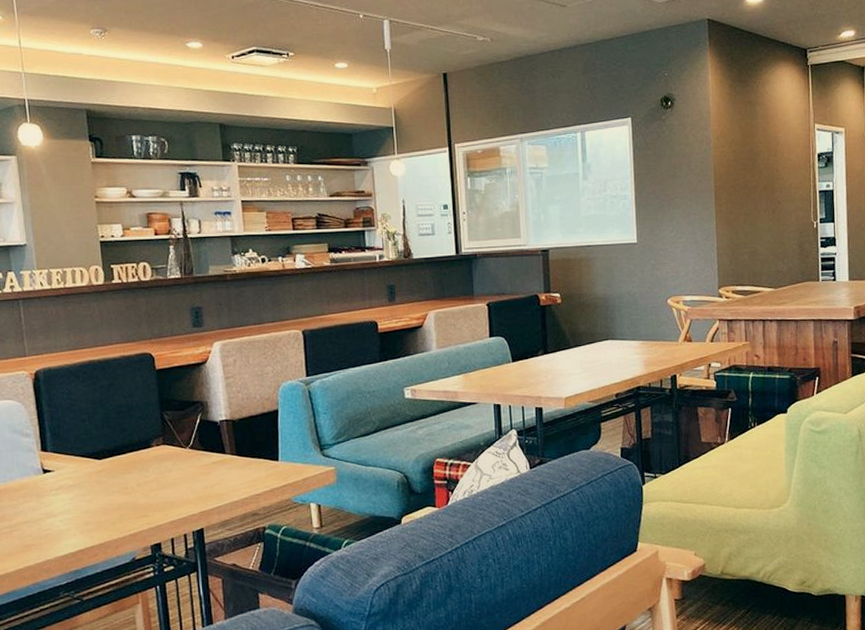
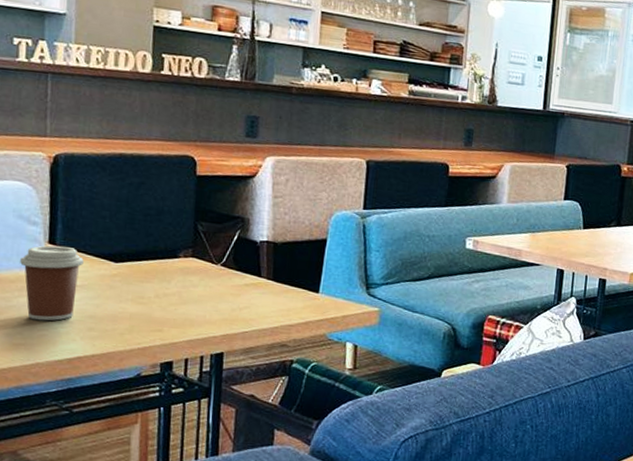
coffee cup: none [20,452,73,522] -> present [20,245,84,321]

